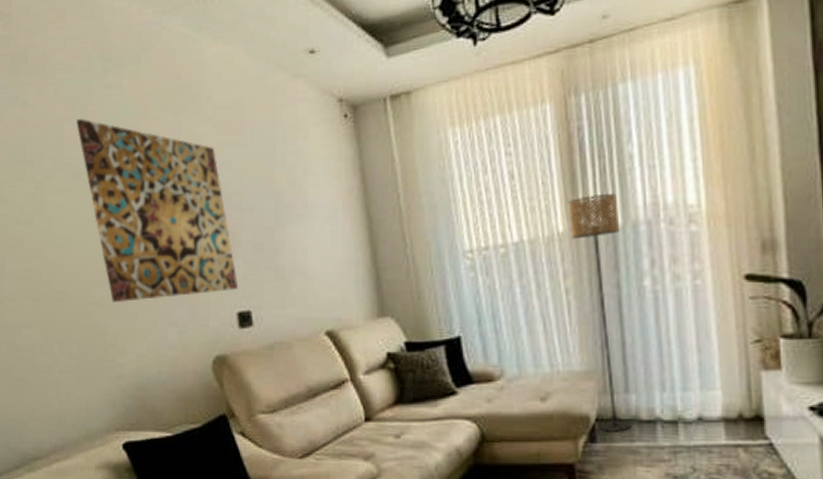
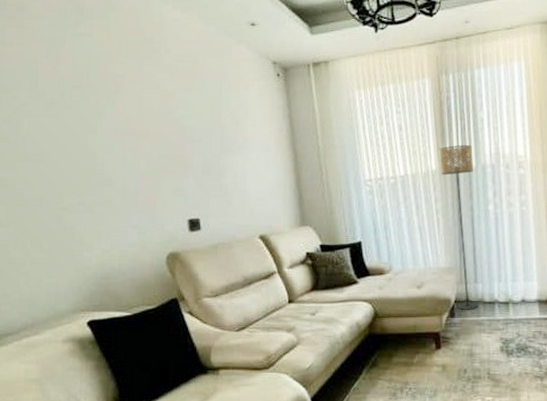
wall art: present [76,119,239,302] -> none [51,59,190,208]

